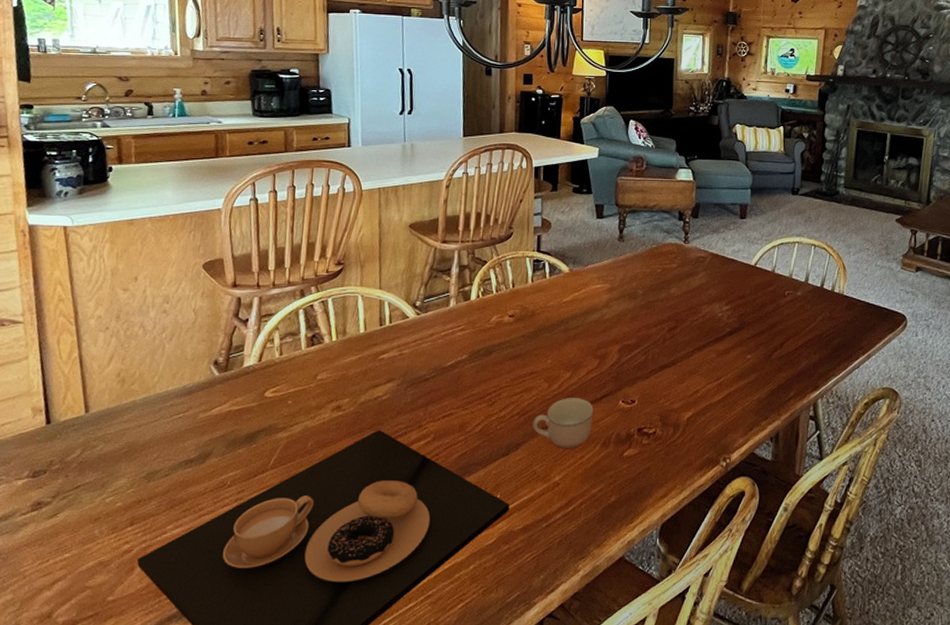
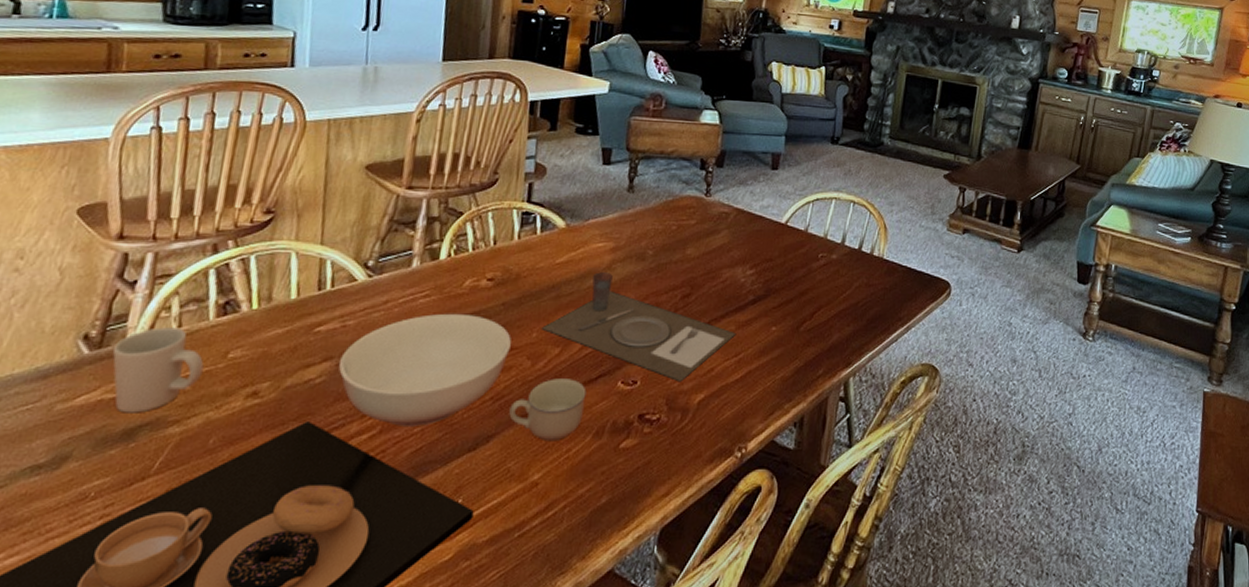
mug: none [235,355,300,422] -> present [112,327,204,413]
bowl: none [398,344,532,435] -> present [338,313,512,426]
place setting: none [555,309,717,402] -> present [542,272,737,382]

